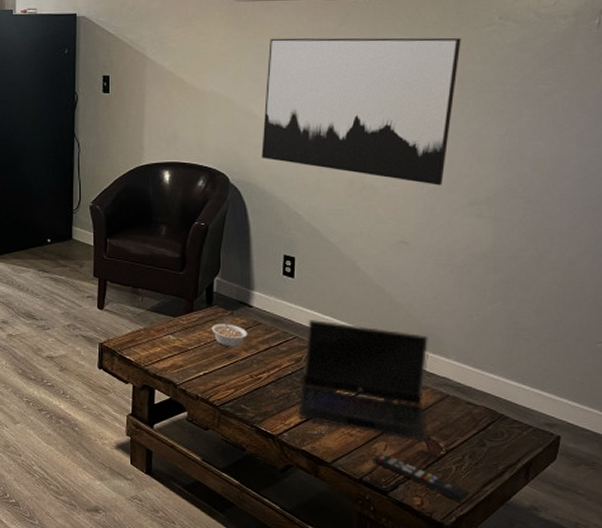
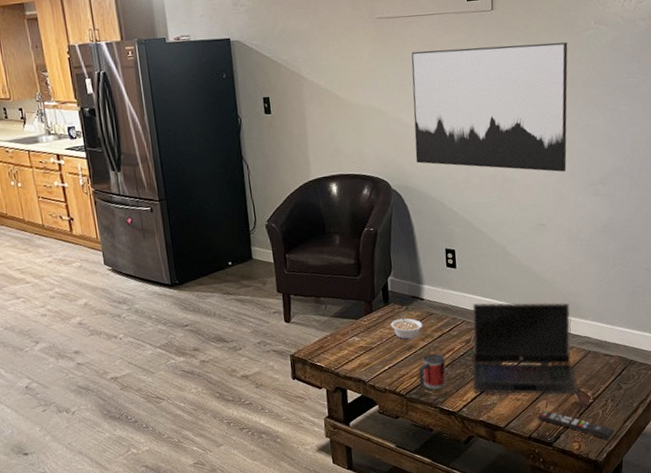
mug: none [236,367,269,407] -> present [418,353,447,390]

